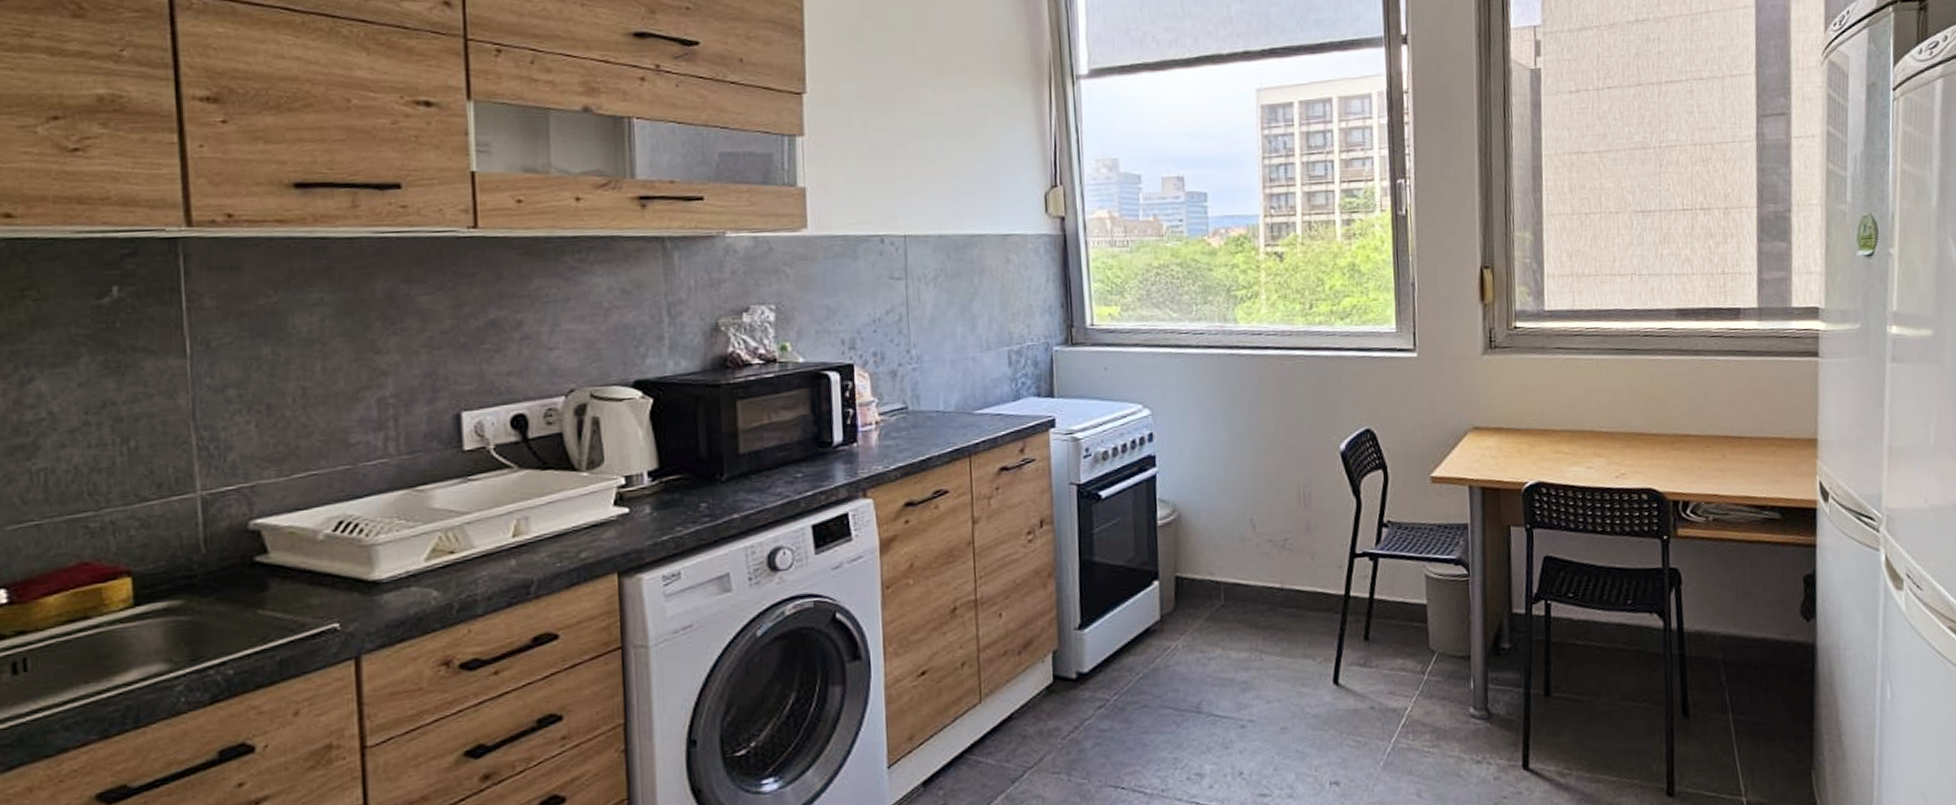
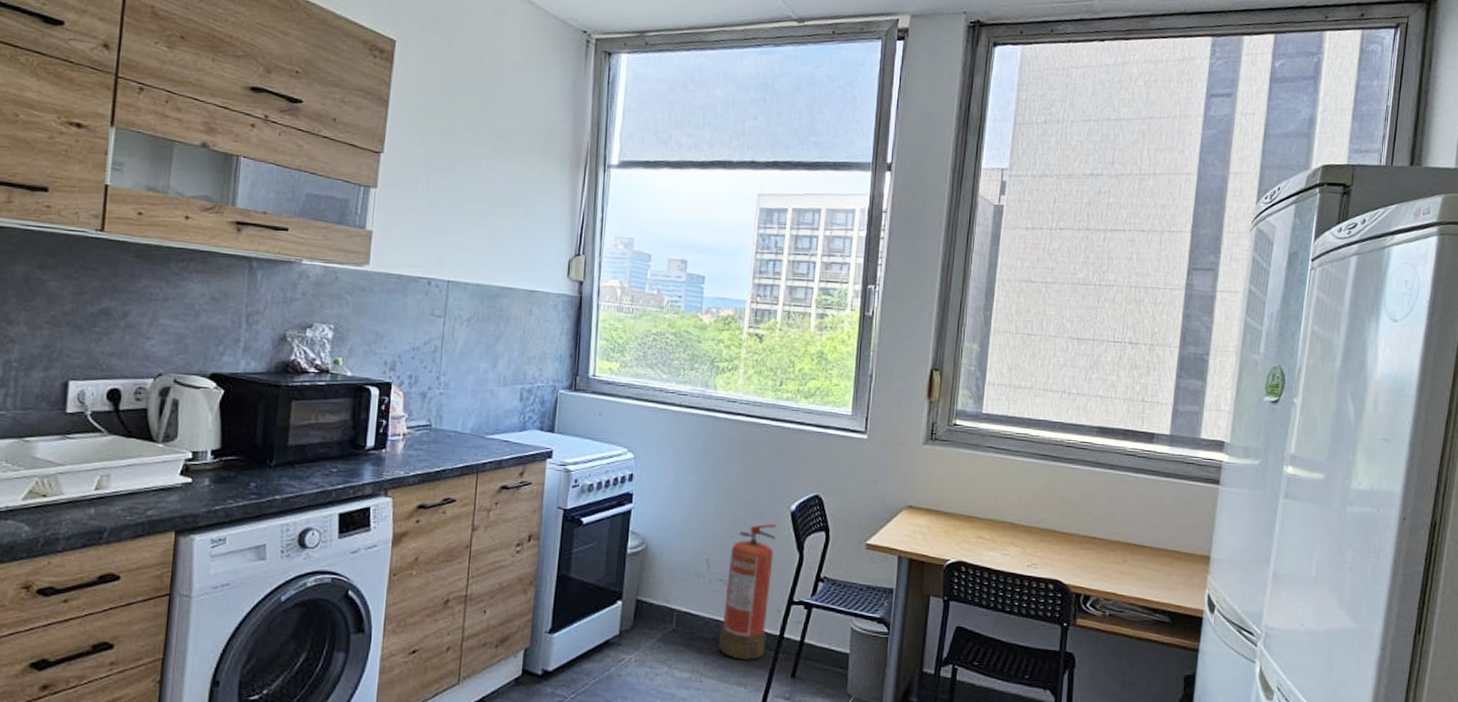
fire extinguisher: none [1276,468,1330,629] -> present [718,523,777,660]

